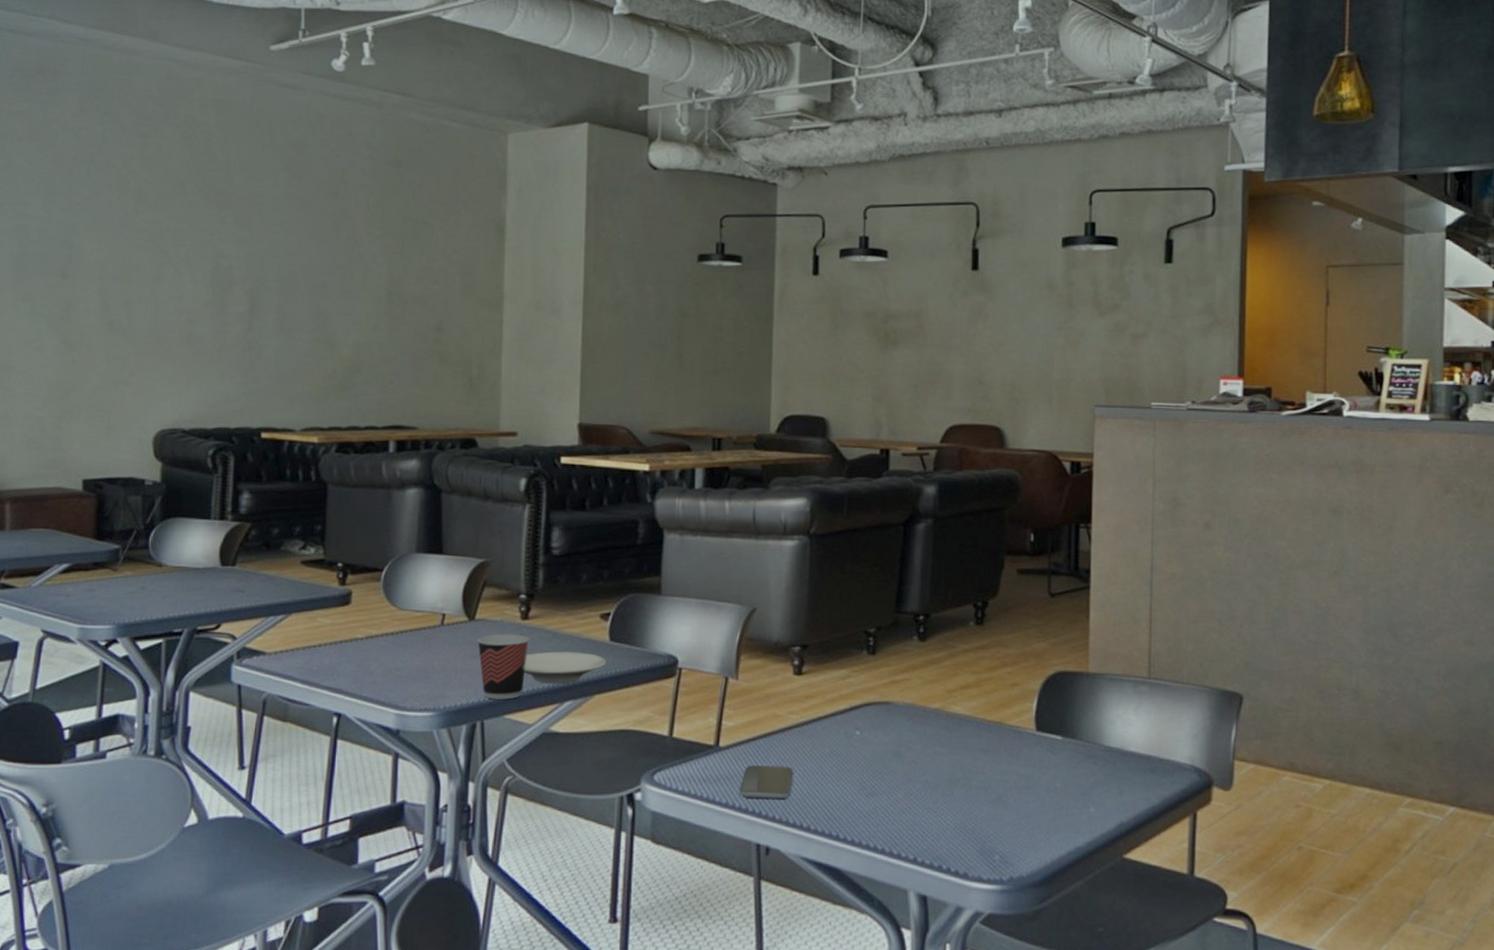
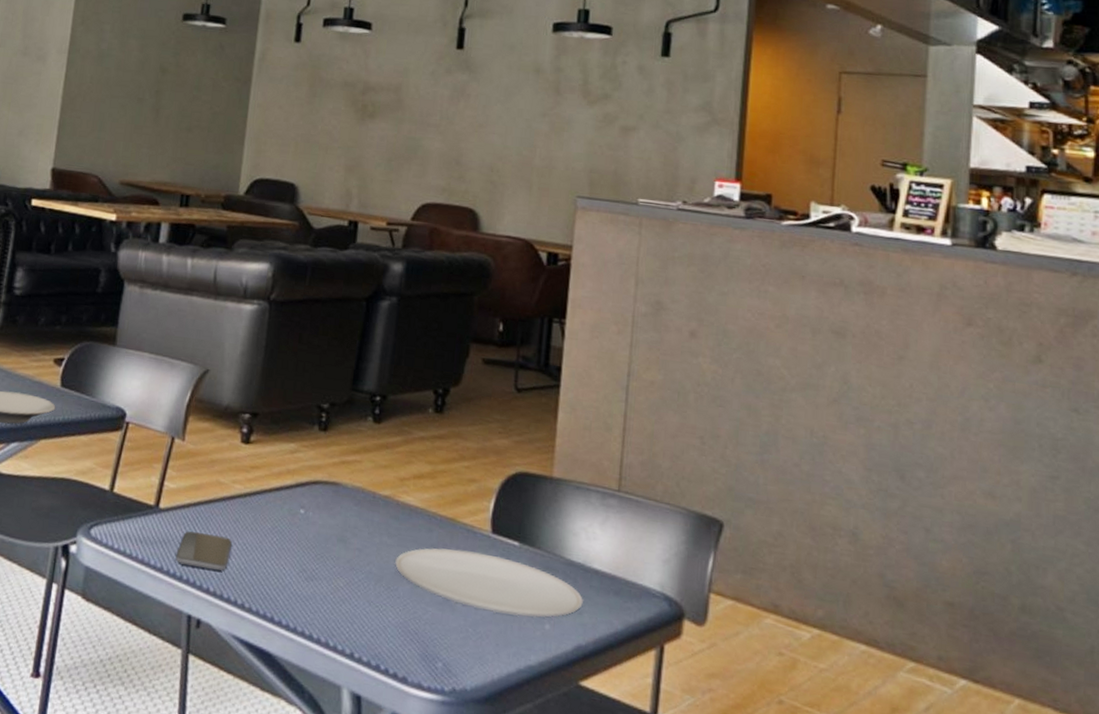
plate: none [949,750,1124,804] -> present [395,548,584,618]

